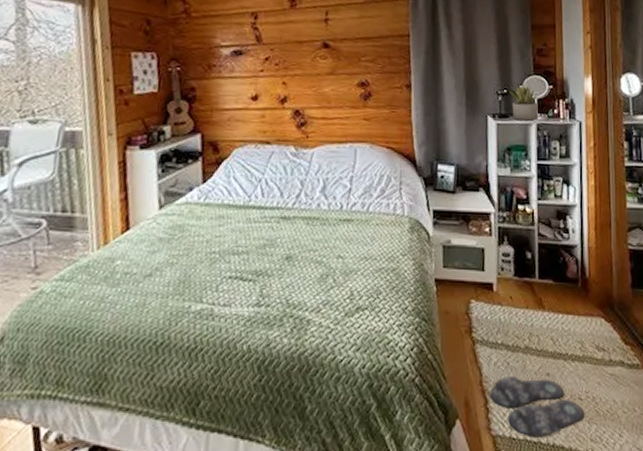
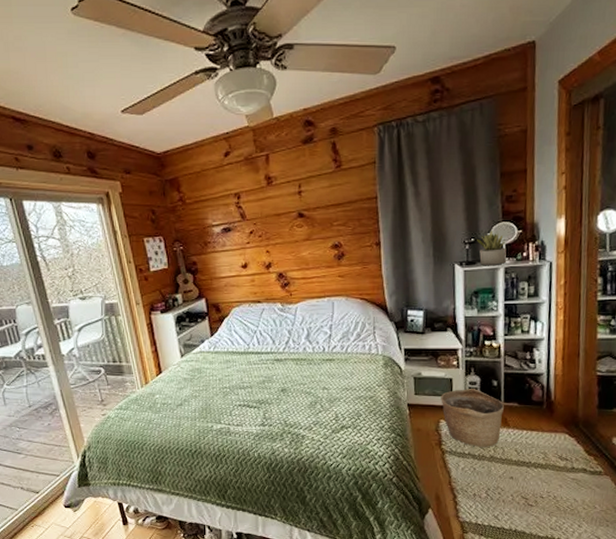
basket: none [472,261,539,335] -> present [441,389,504,447]
slippers: present [489,376,585,439] -> none [458,479,546,525]

